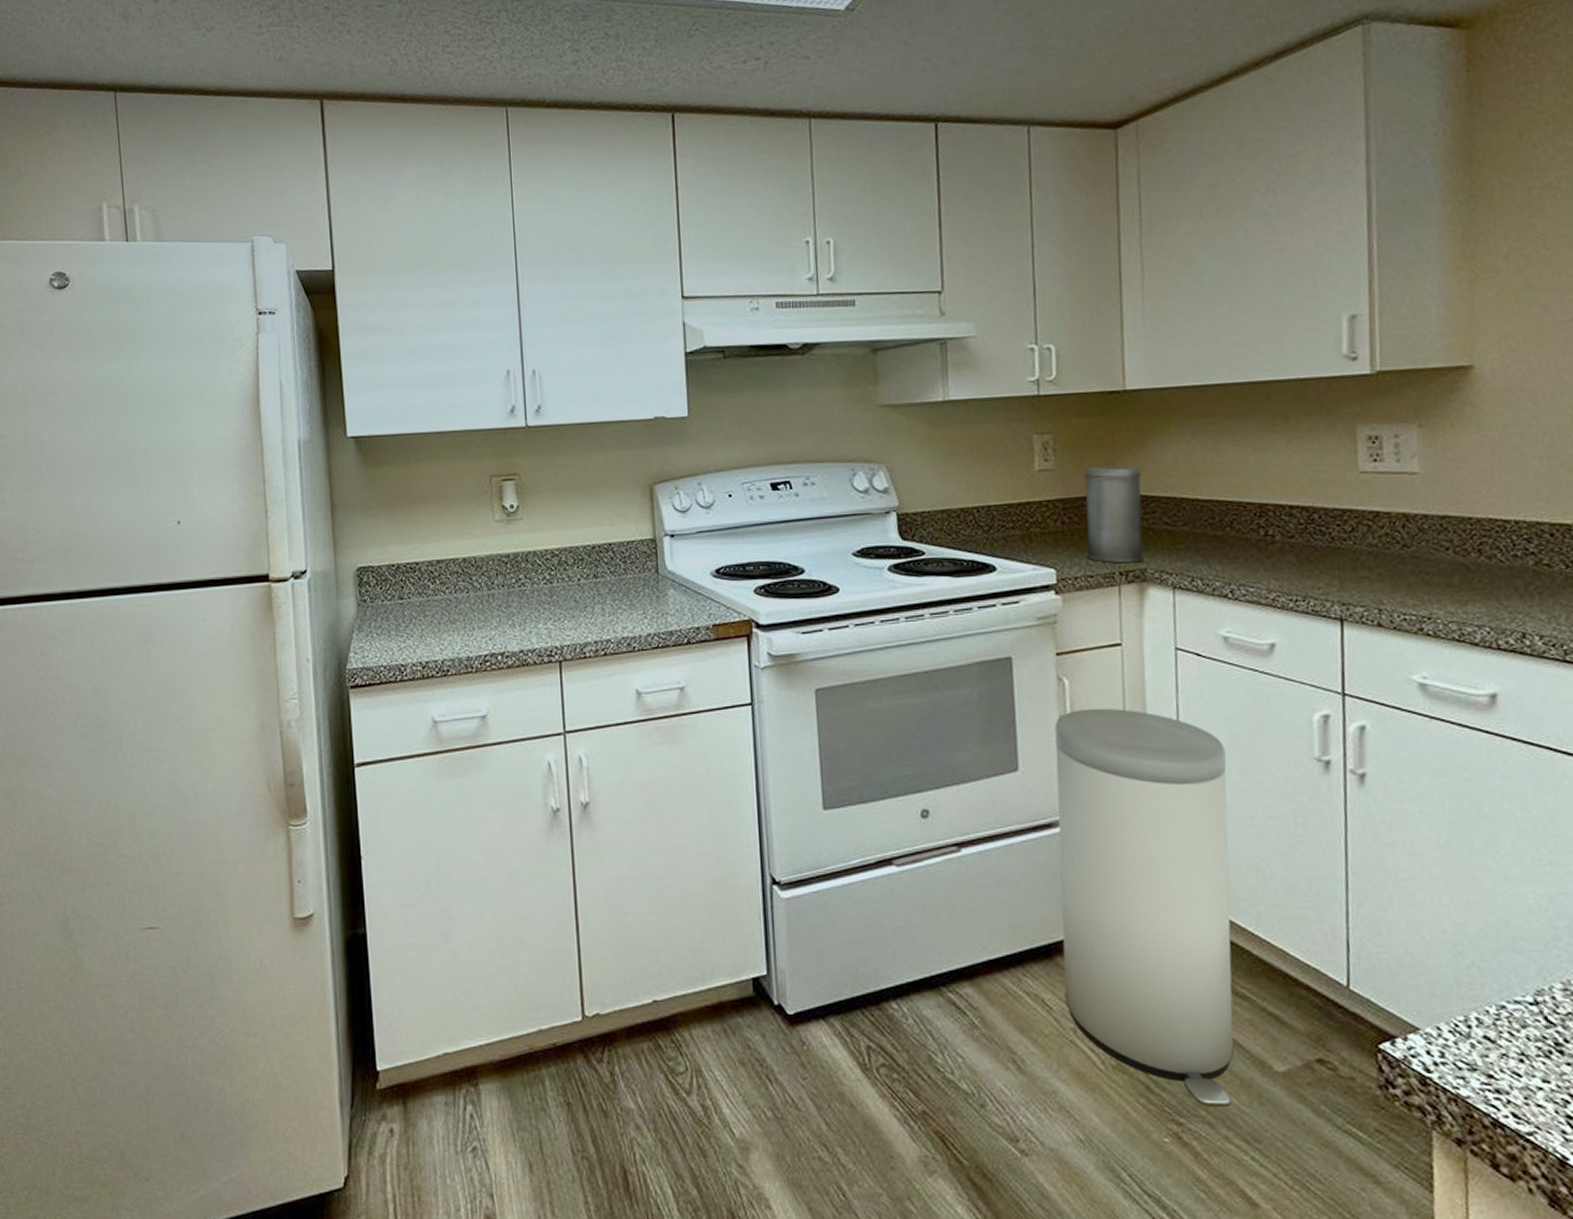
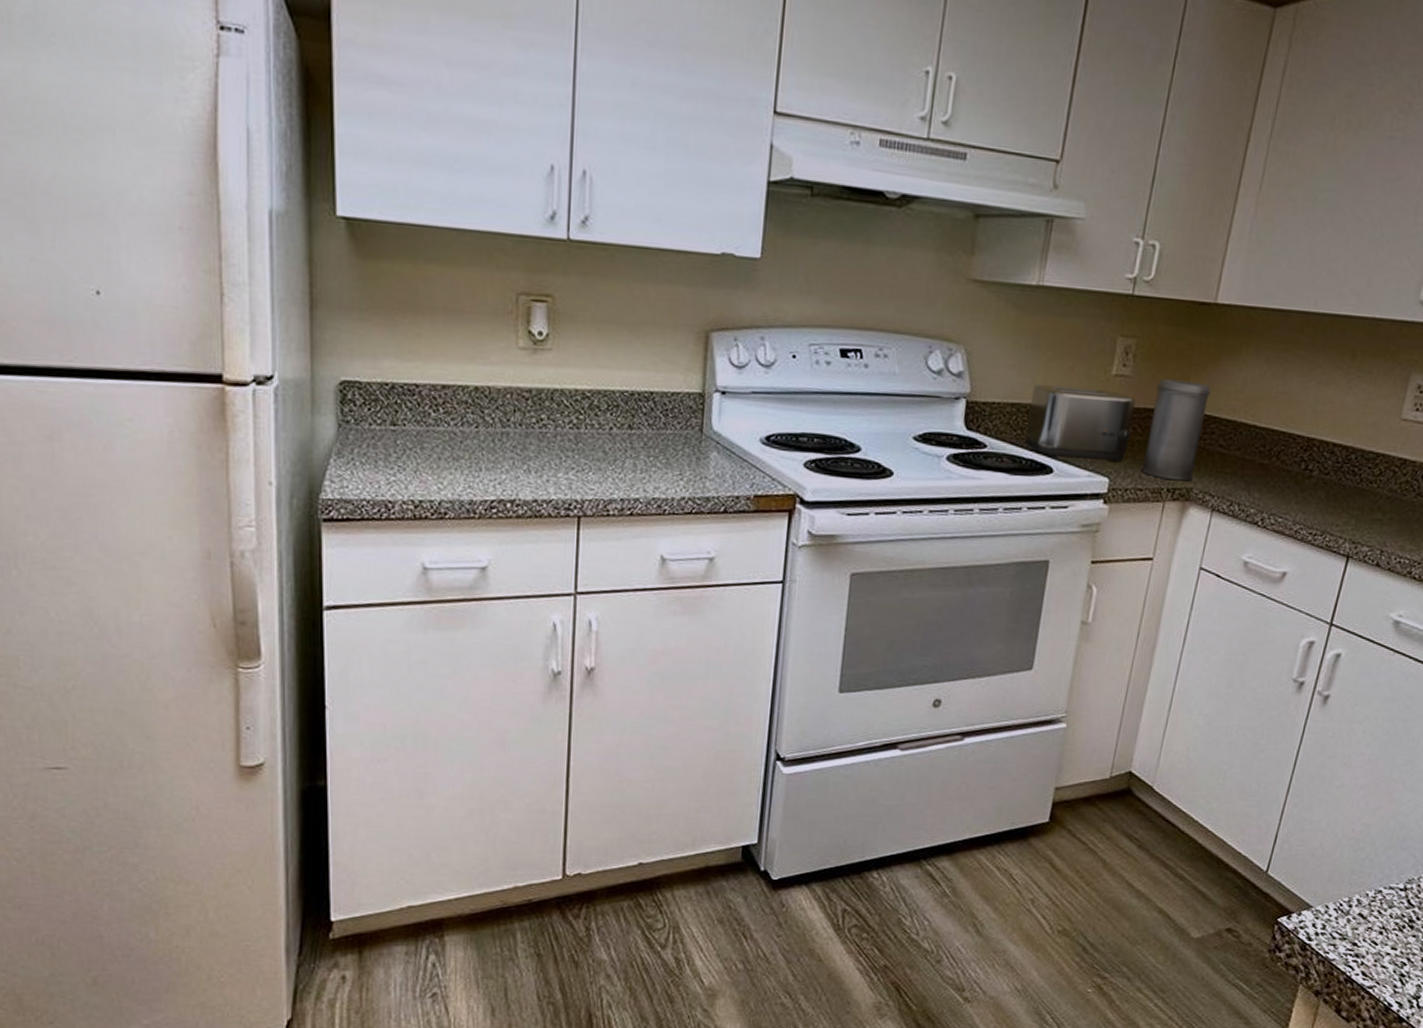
toaster: none [958,485,1068,555] -> present [1024,383,1136,461]
pedal bin: present [1054,708,1235,1108] -> none [1030,616,1220,966]

